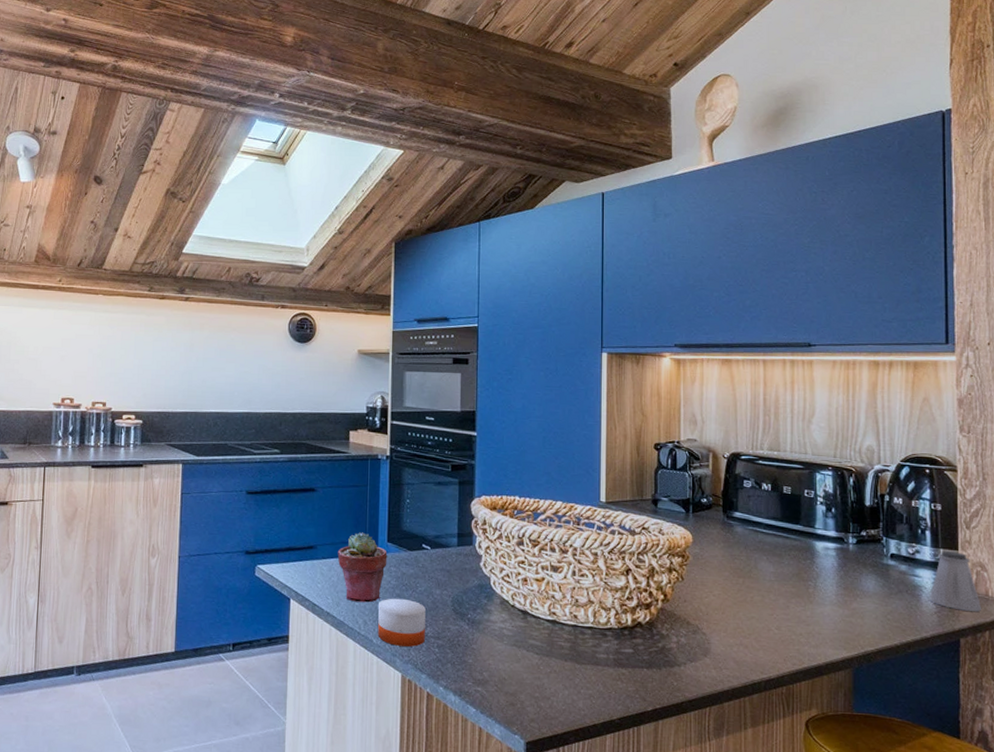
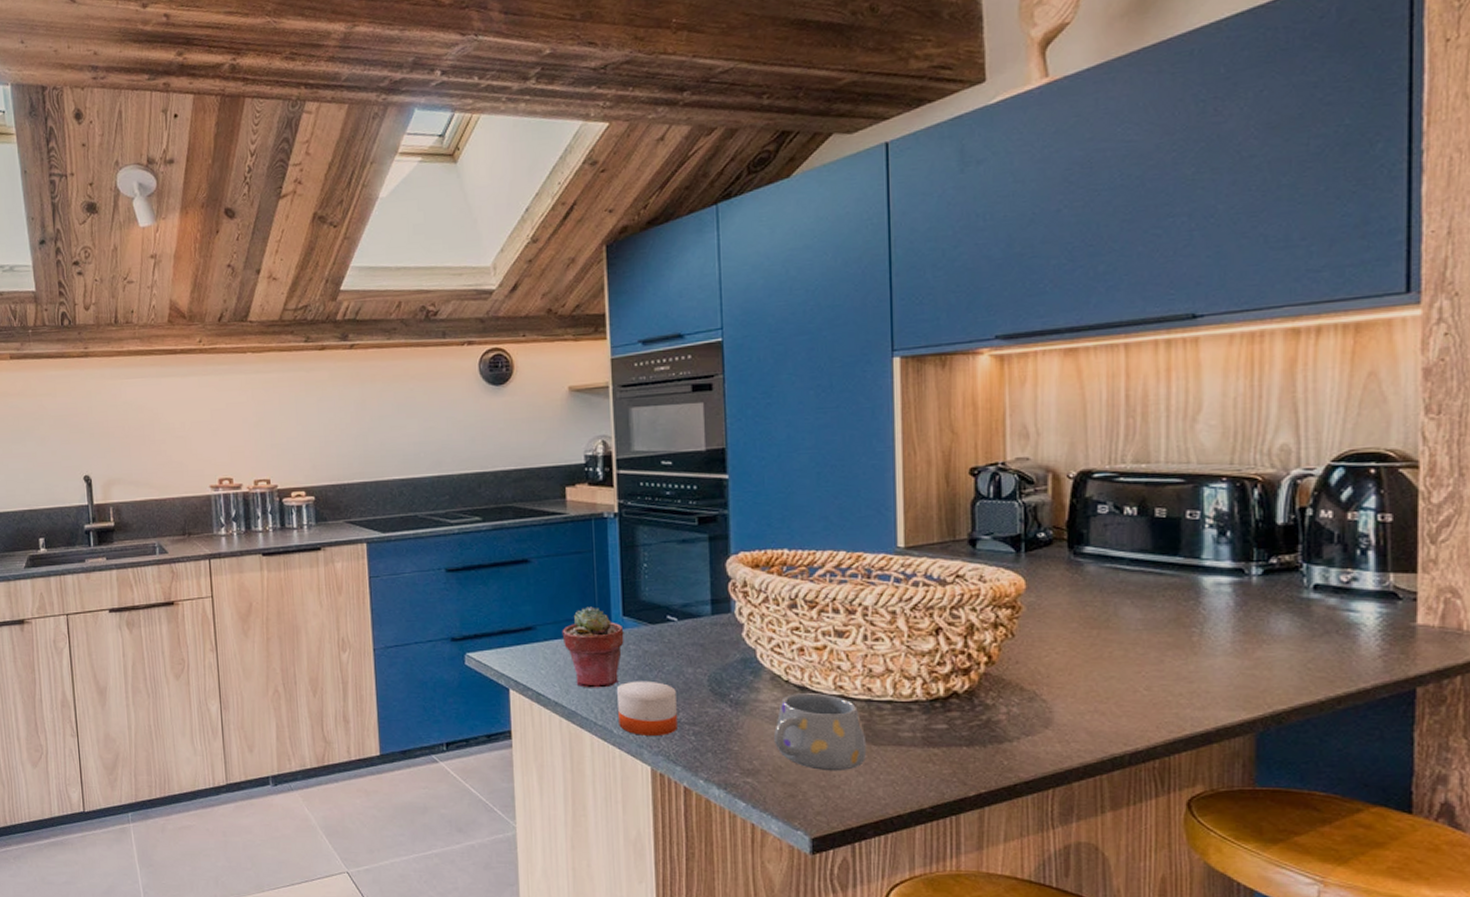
mug: none [501,616,572,685] -> present [774,693,867,772]
saltshaker: present [929,551,982,611] -> none [1370,575,1452,651]

